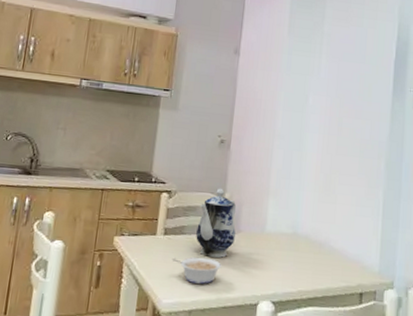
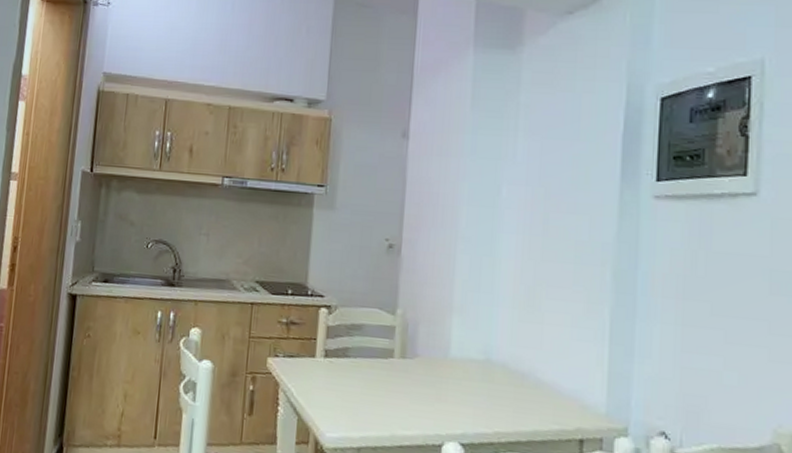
legume: present [172,257,222,284] -> none [335,385,396,418]
teapot: present [196,188,237,258] -> none [363,303,412,387]

